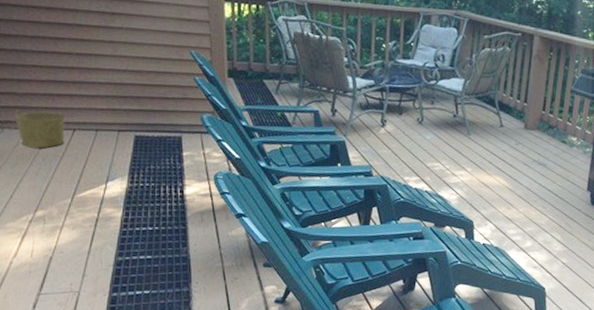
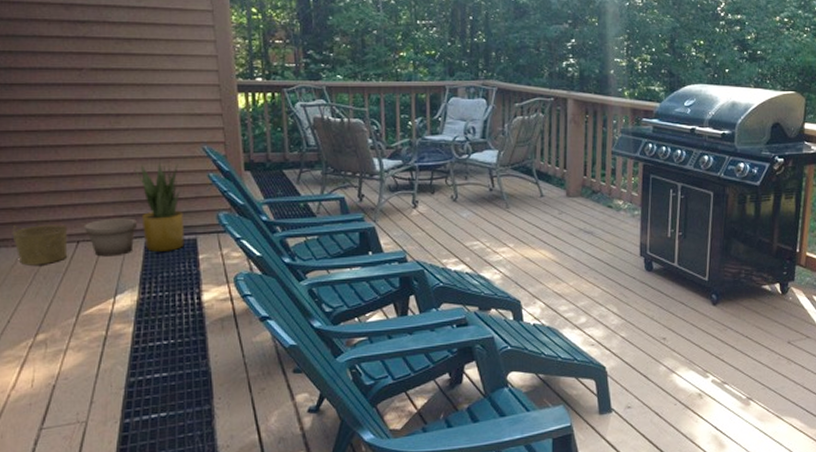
pot: none [79,110,128,147] -> present [83,218,137,257]
planter: none [127,63,171,146] -> present [135,163,185,252]

